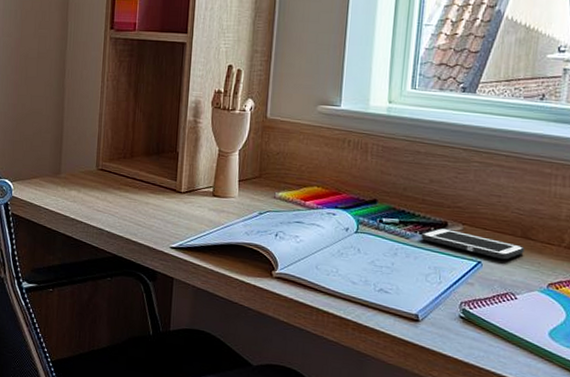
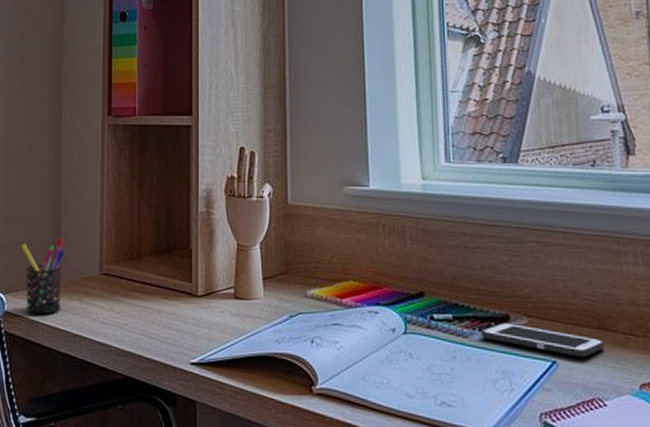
pen holder: none [27,136,67,201] -> present [20,237,65,315]

